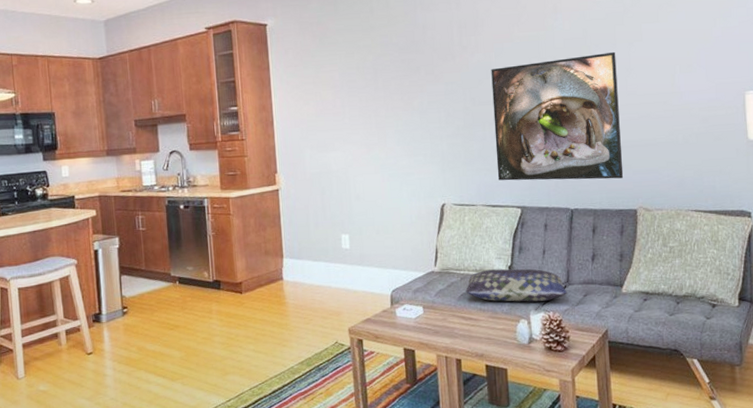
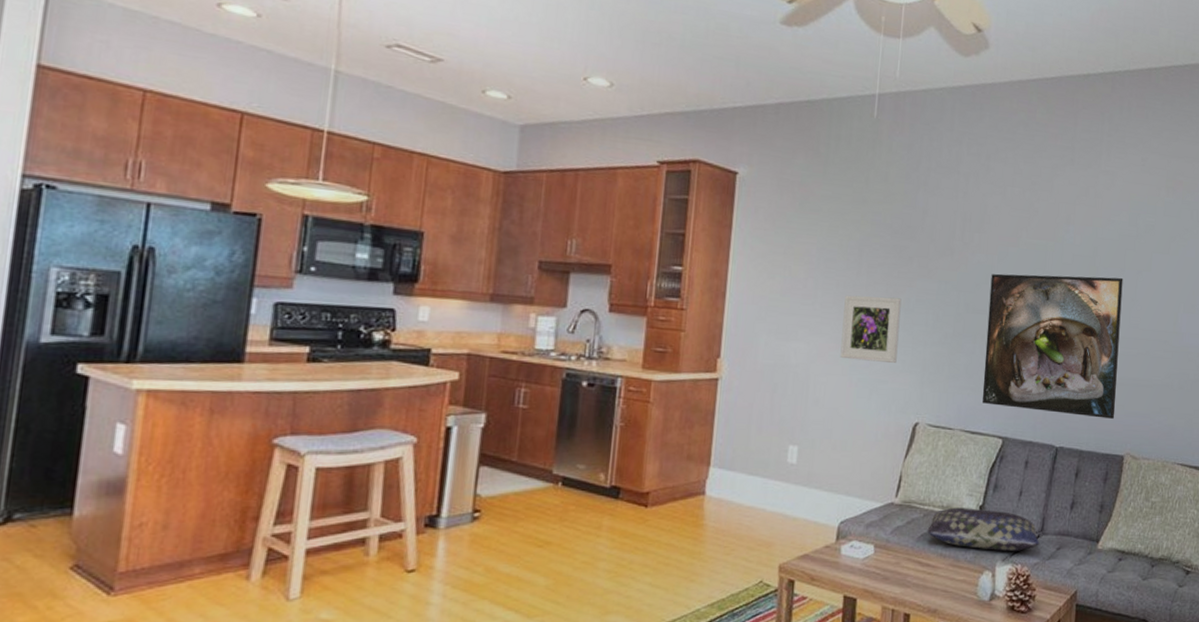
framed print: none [368,103,419,160] -> present [840,295,902,363]

